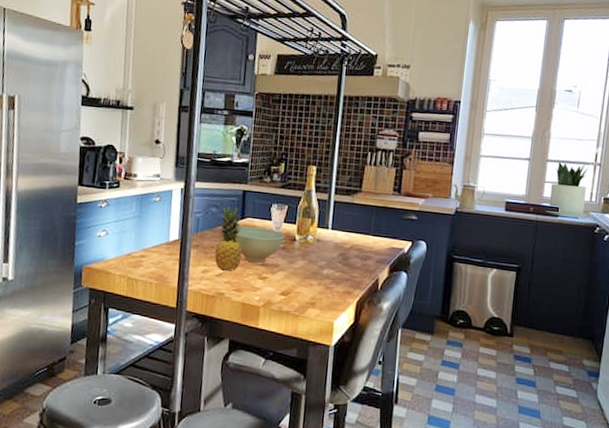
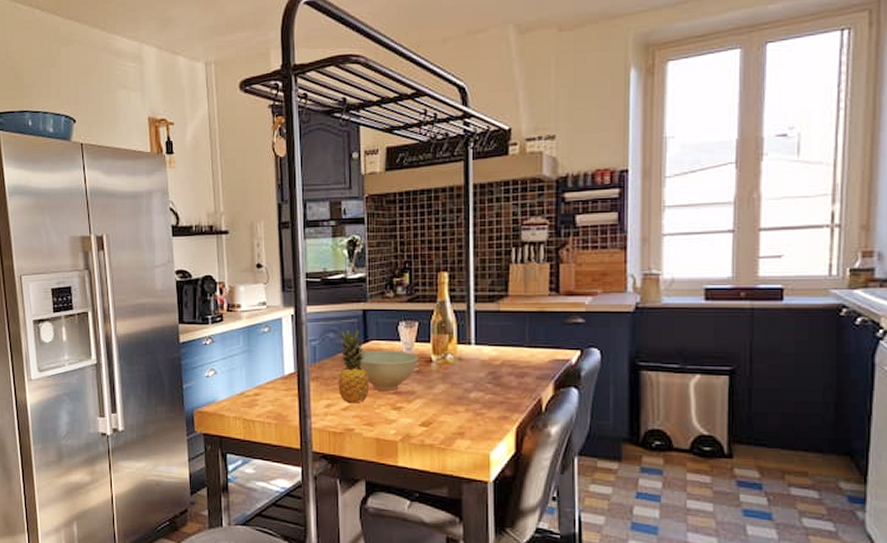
planter: present [546,162,588,218] -> none [764,228,826,299]

